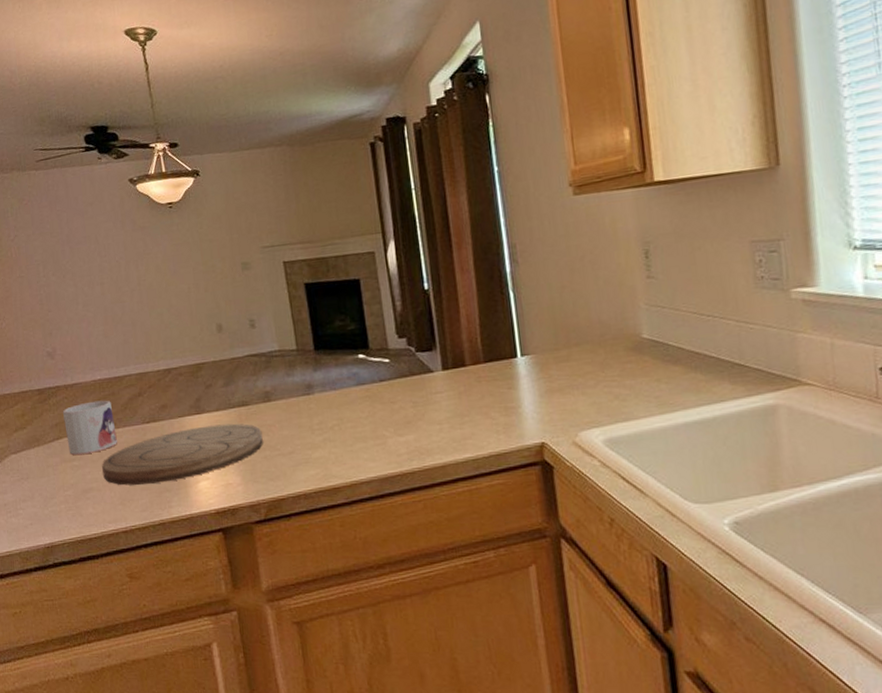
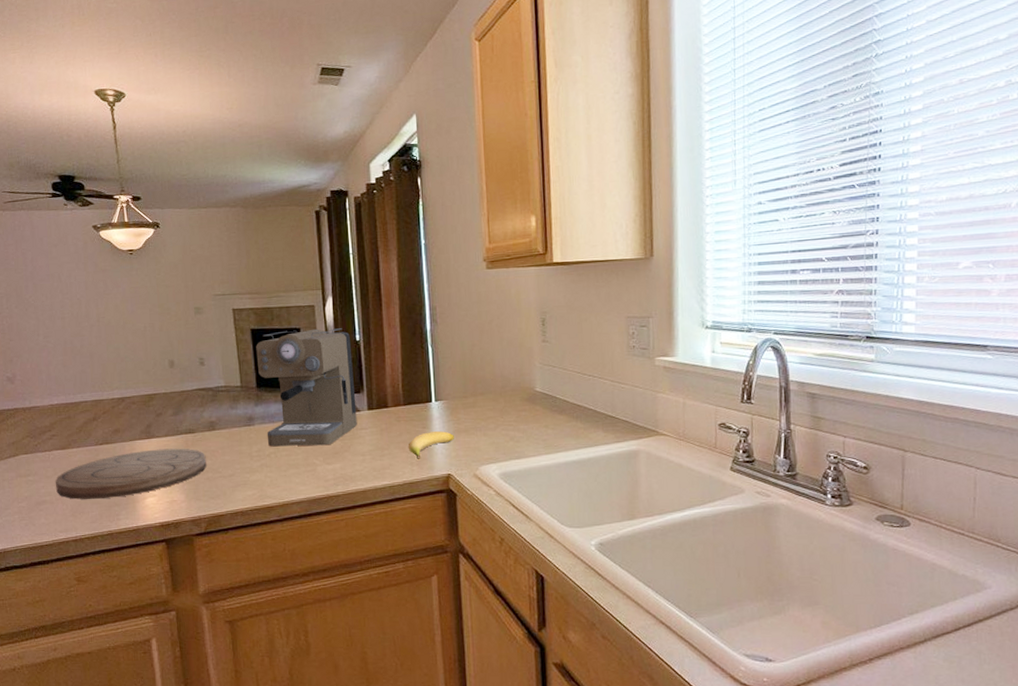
mug: present [62,400,117,456] -> none [19,423,71,471]
coffee maker: none [311,276,431,418] -> present [256,328,357,447]
banana: none [491,391,547,428] -> present [408,431,454,460]

